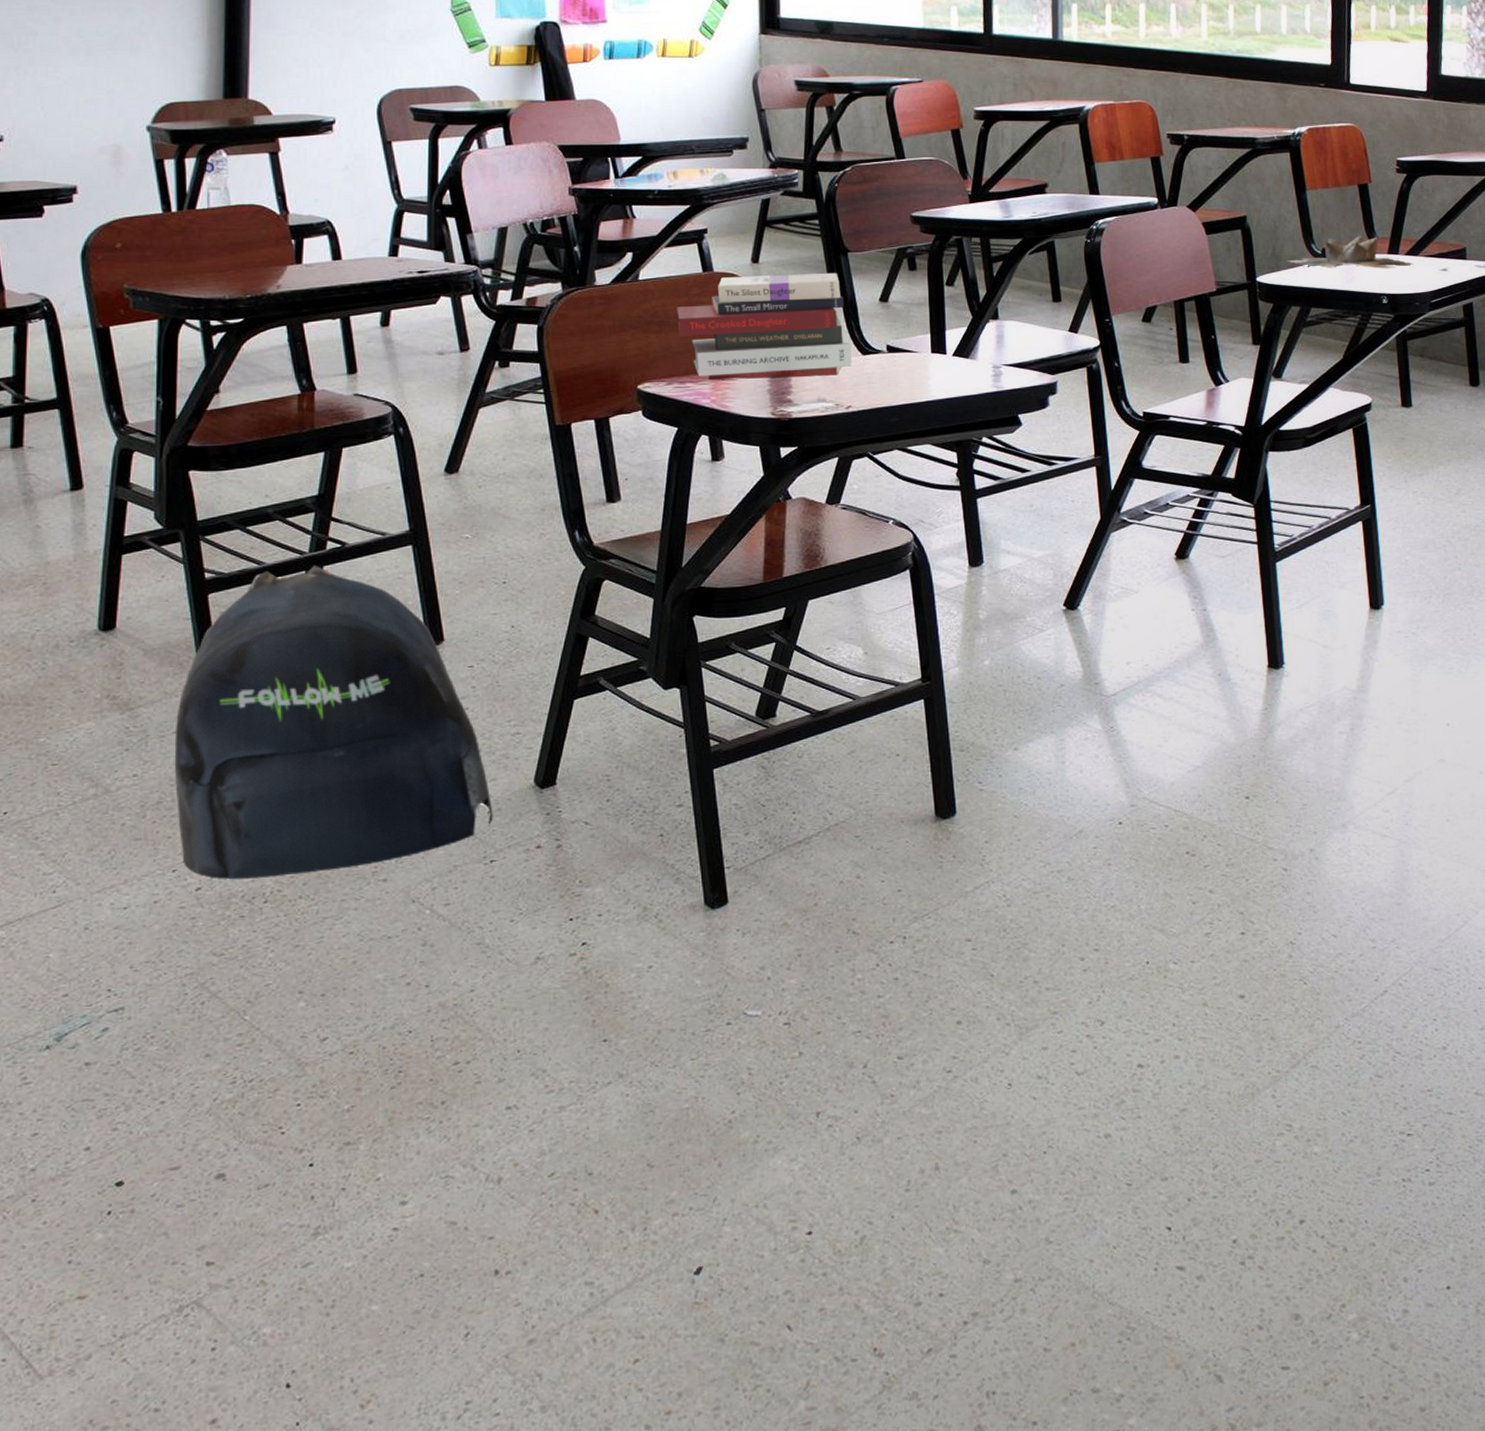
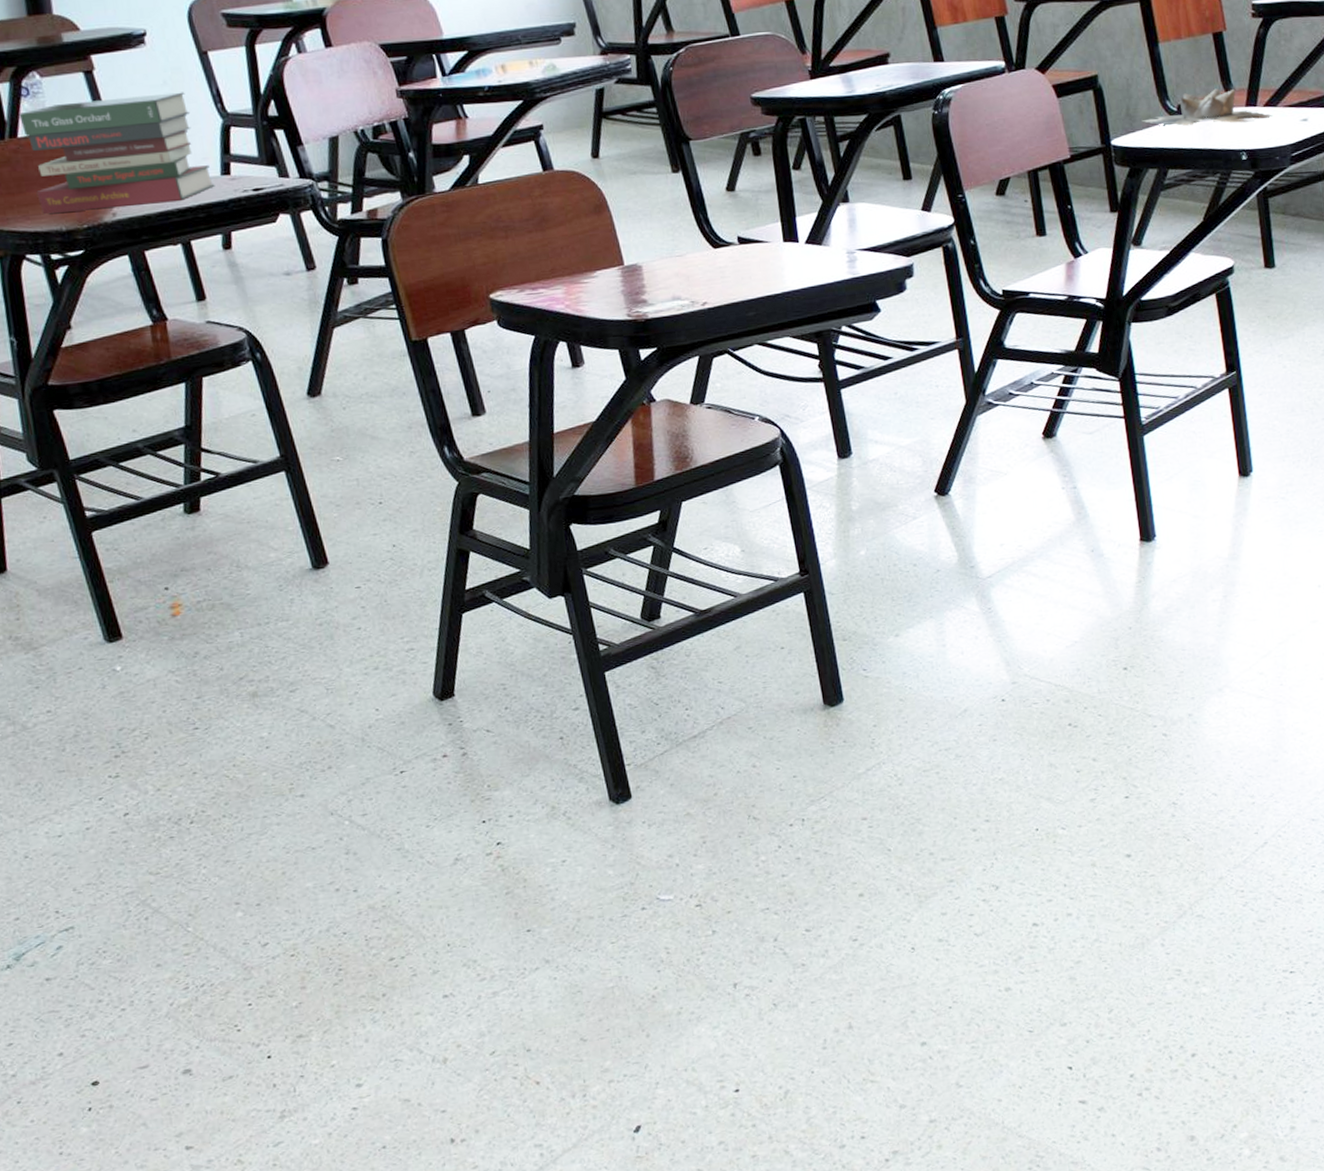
backpack: present [174,565,493,879] -> none [79,496,398,804]
books: none [200,177,381,283] -> present [19,92,215,215]
books: present [676,272,852,380] -> none [519,163,704,284]

